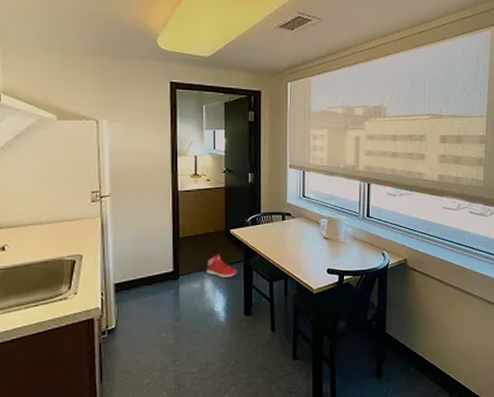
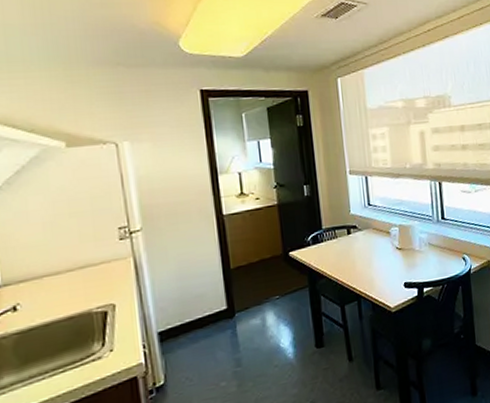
sneaker: present [207,253,237,278] -> none [266,281,302,309]

